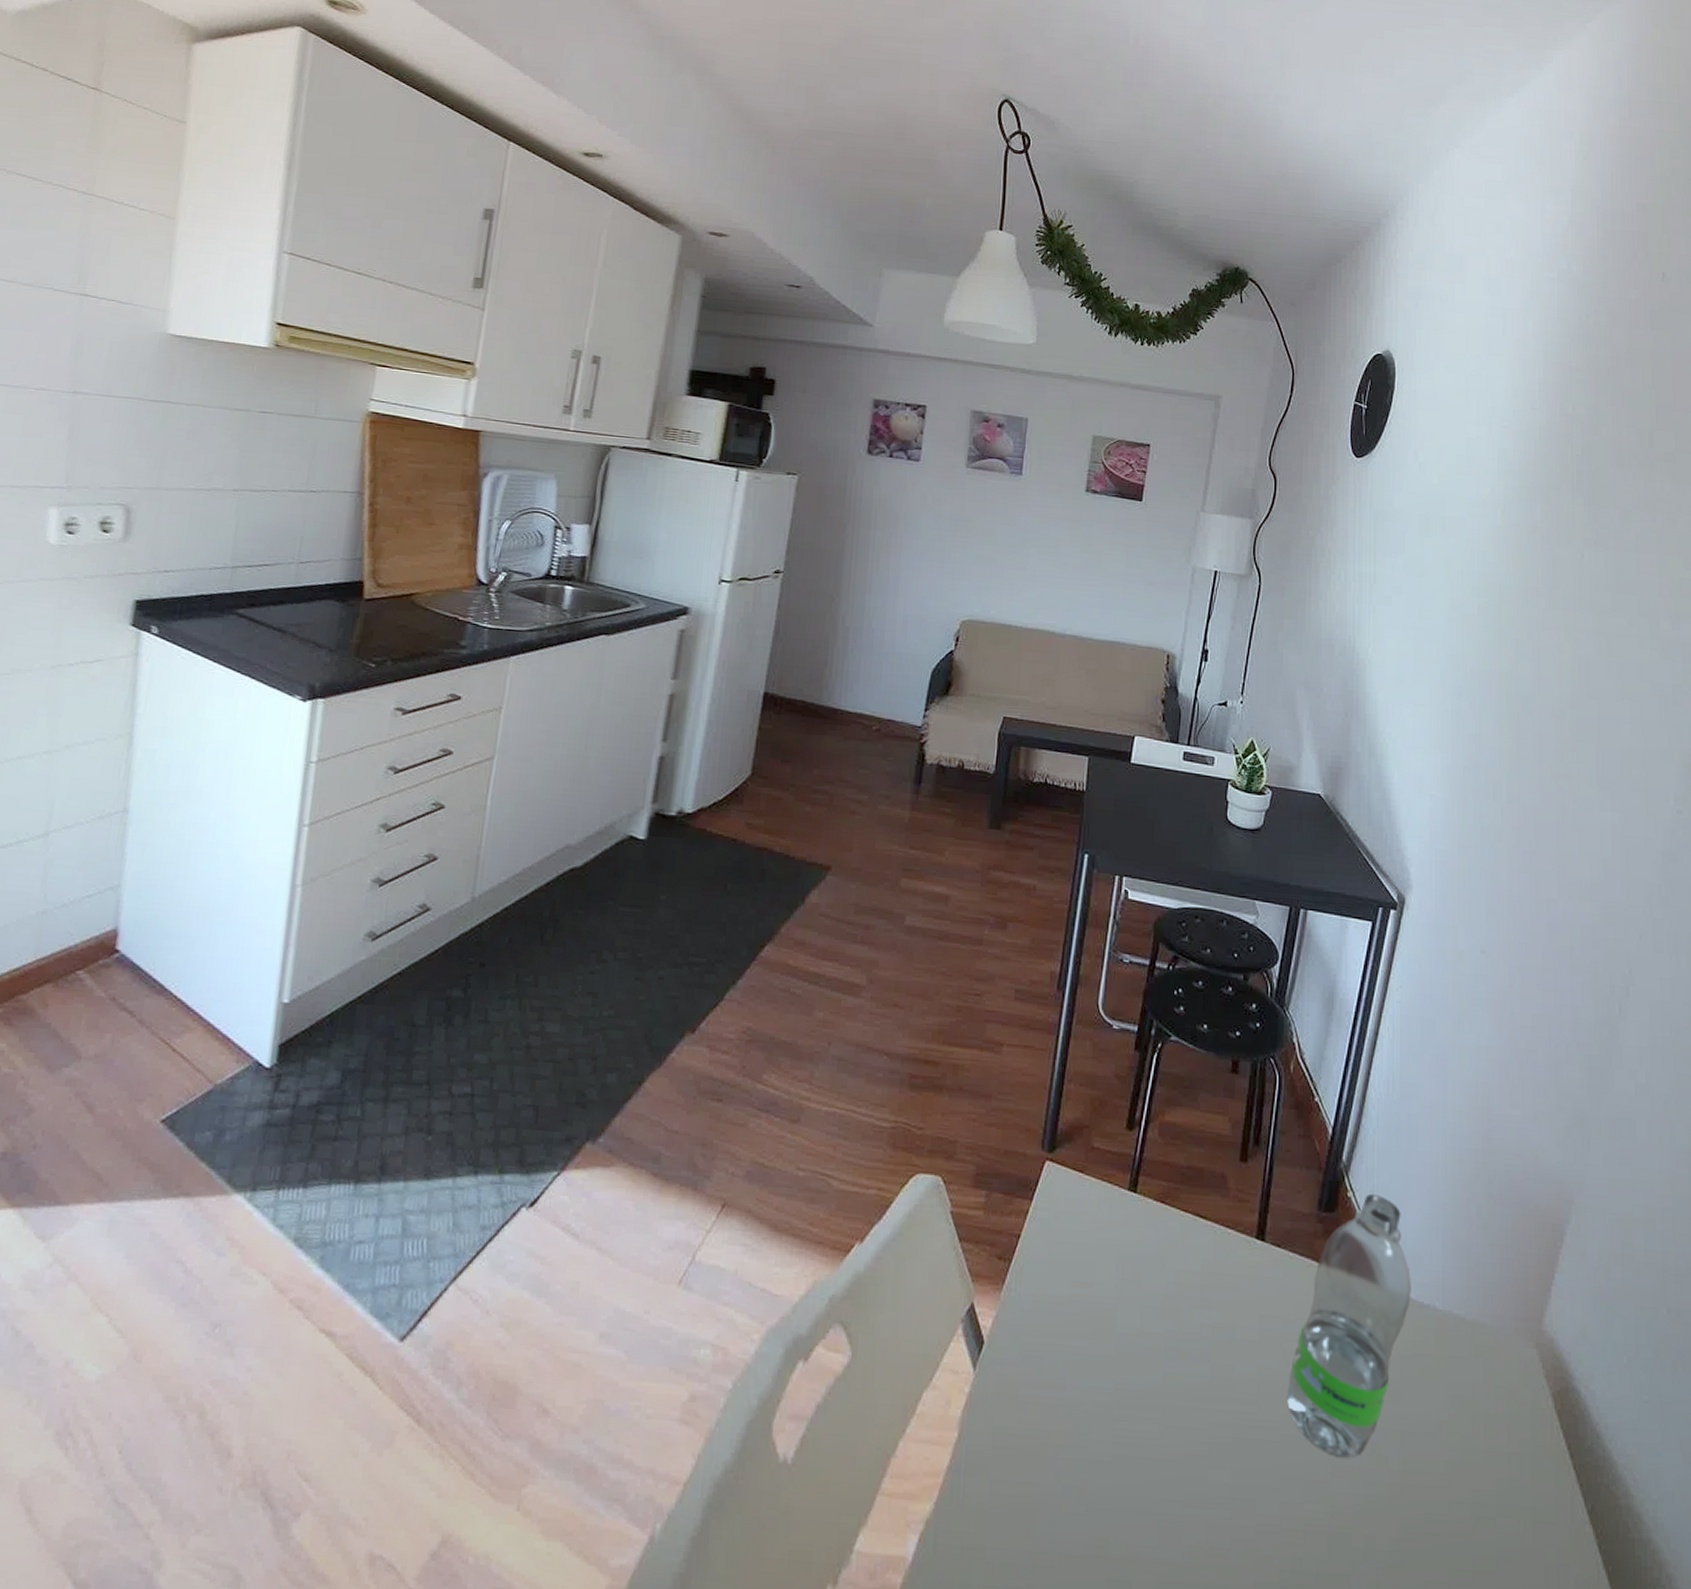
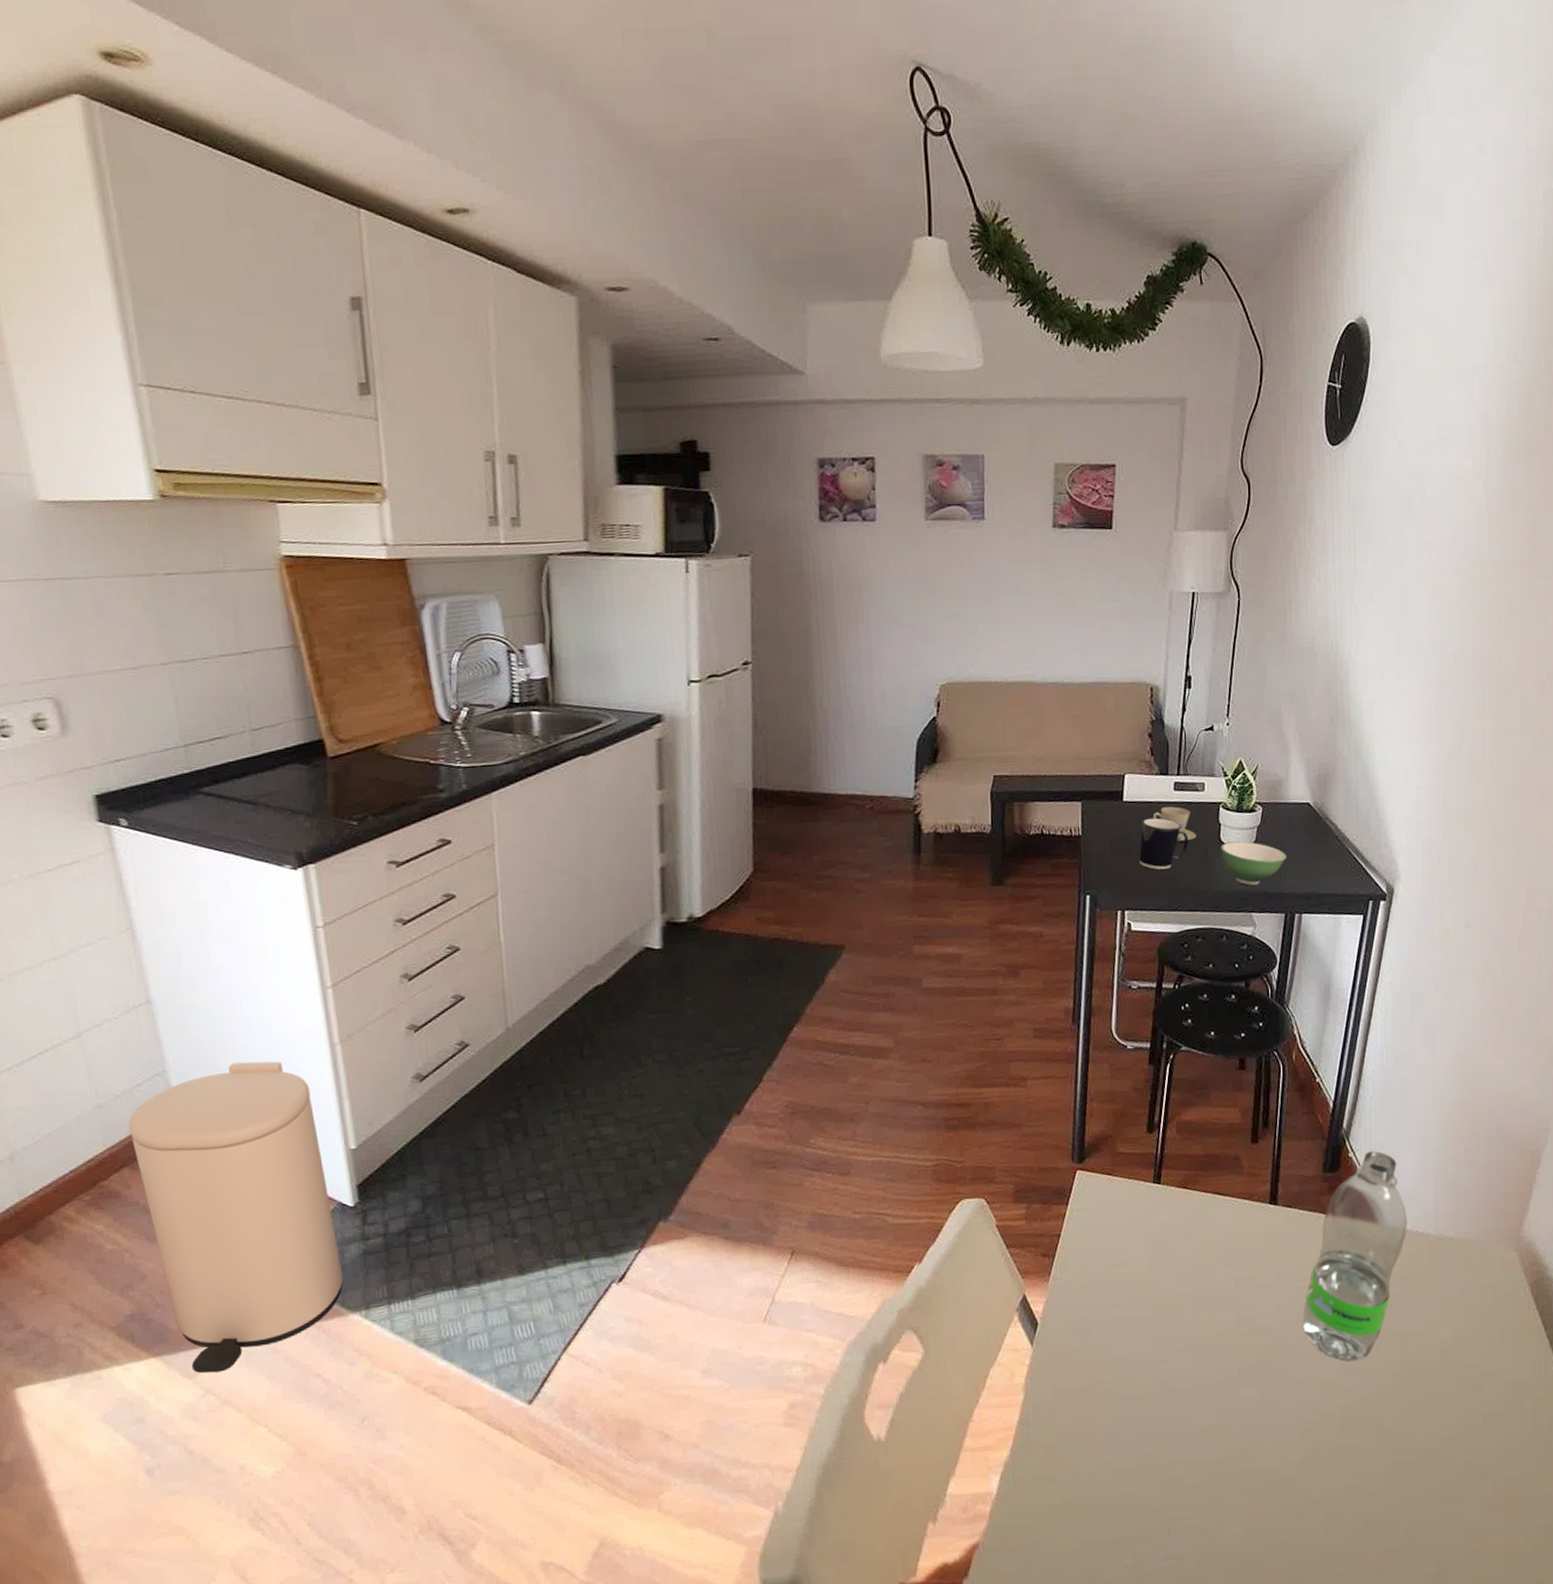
pedal bin: none [48,889,259,1239] -> present [128,1061,344,1373]
mug: none [1142,784,1194,840] -> present [1139,817,1189,870]
teacup: none [1159,775,1203,815] -> present [1152,806,1196,844]
bowl: none [1227,822,1295,872] -> present [1221,841,1287,886]

